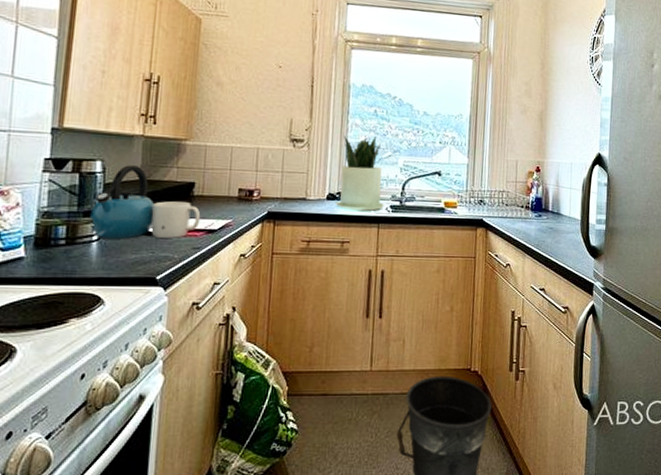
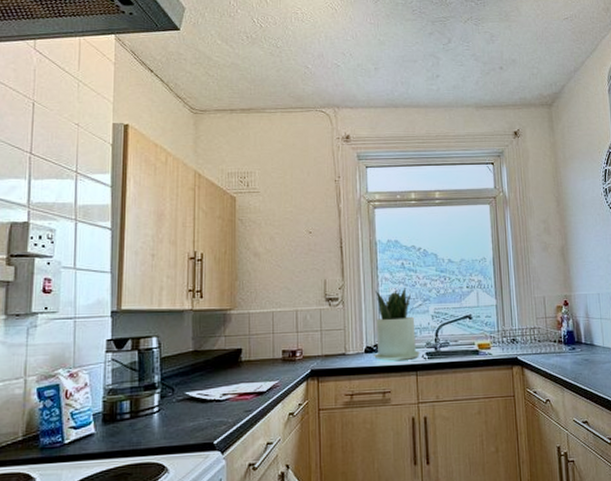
kettle: present [89,165,154,239] -> none [150,338,207,409]
mug: present [151,201,201,240] -> none [204,368,250,405]

